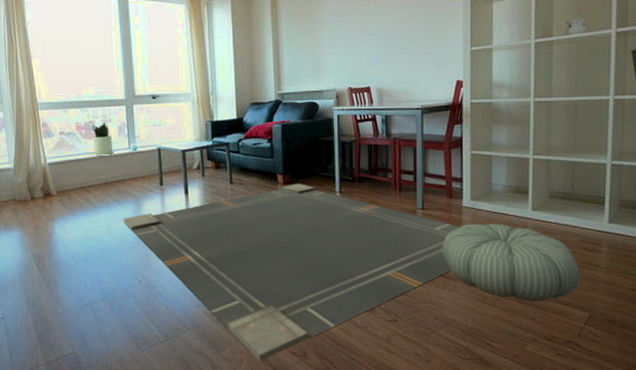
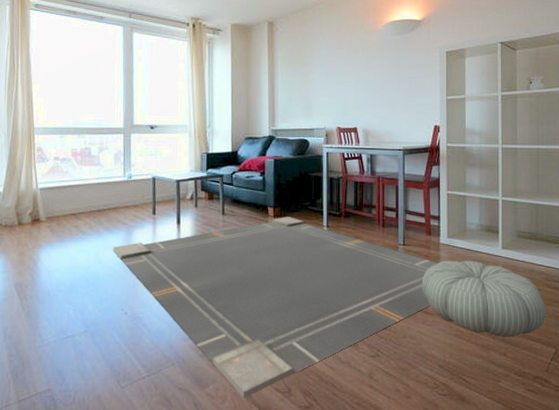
planter: present [92,123,115,156] -> none [86,150,109,183]

